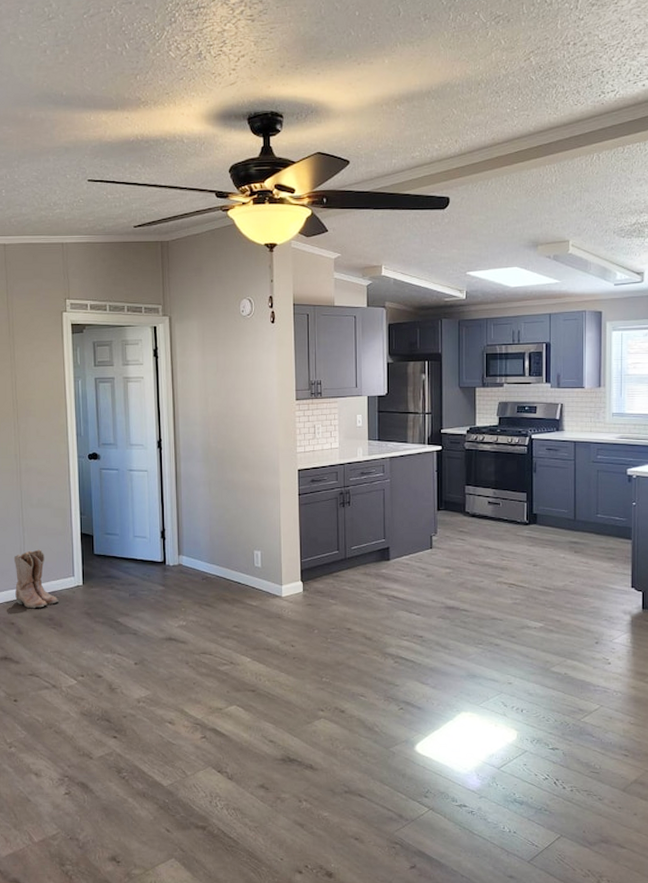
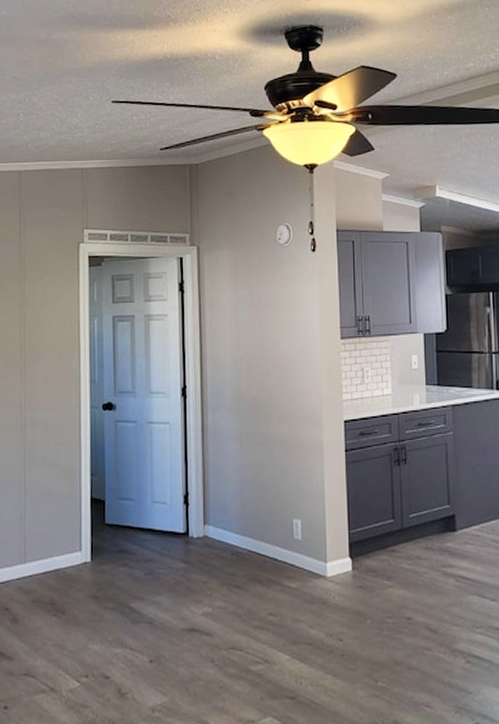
boots: present [13,549,59,609] -> none [12,518,62,591]

